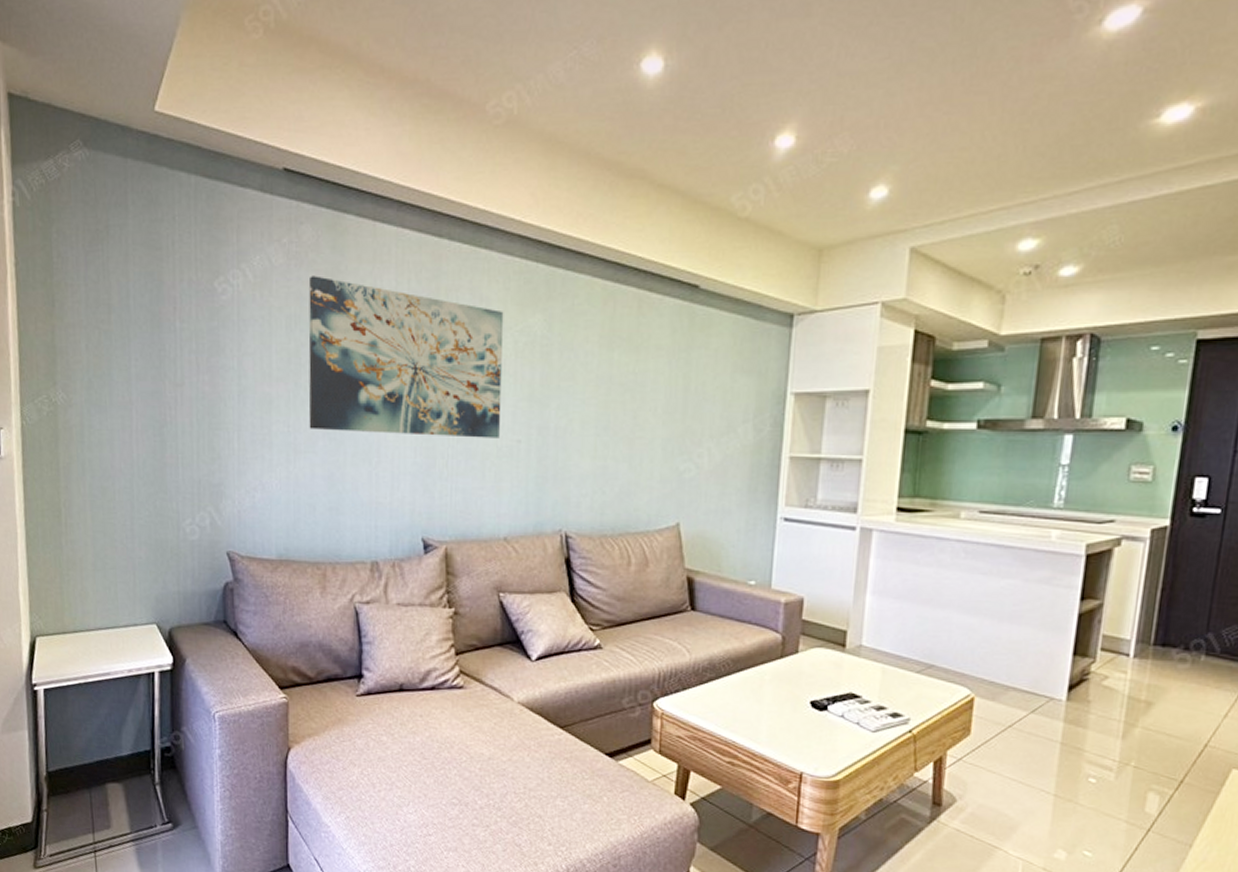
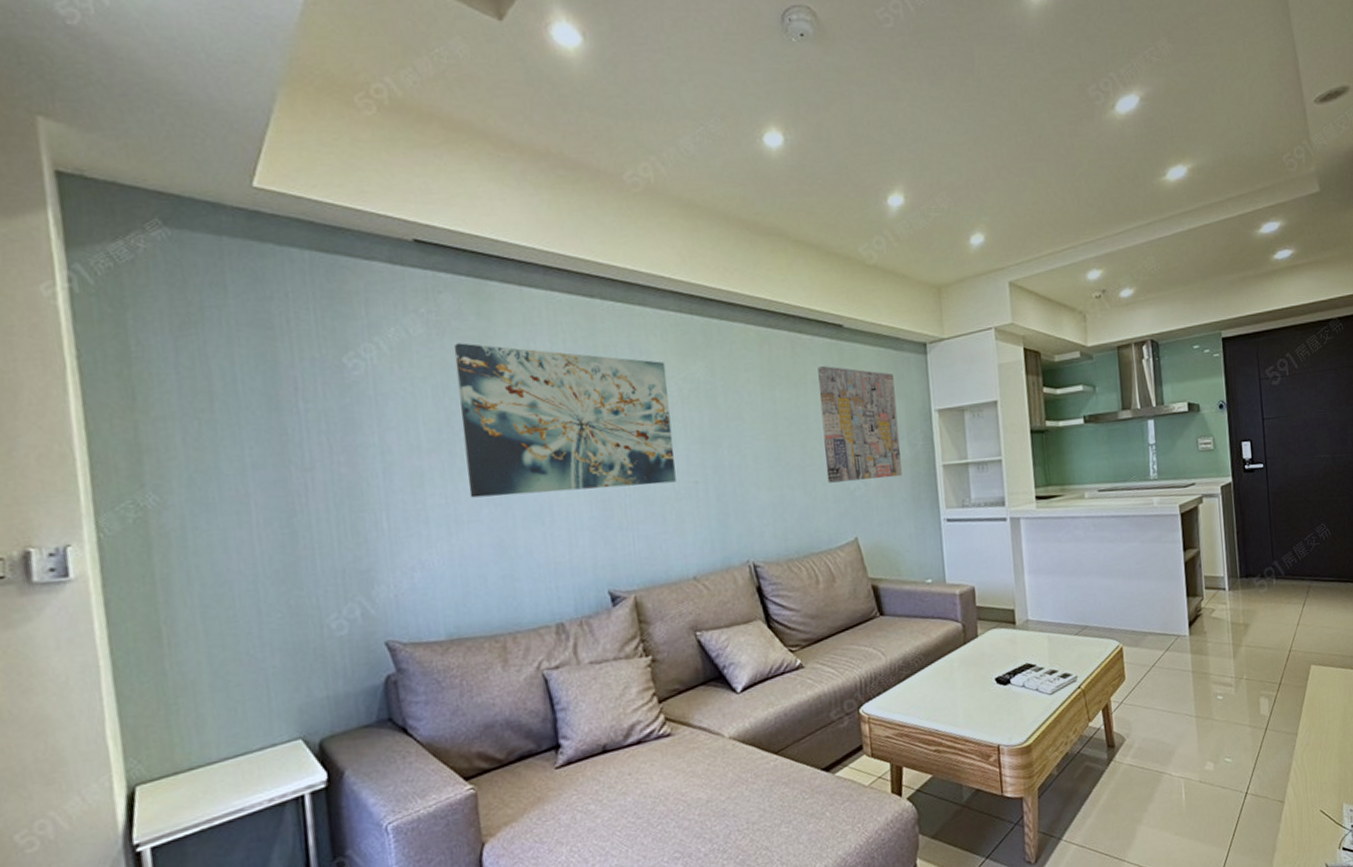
wall art: none [656,331,748,463] -> present [818,366,902,483]

